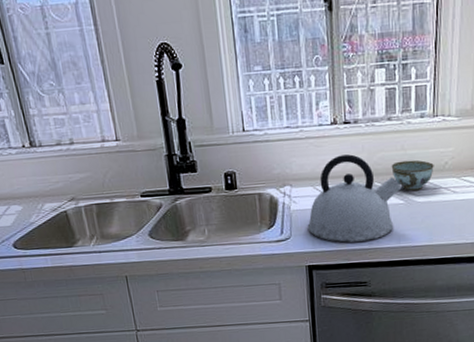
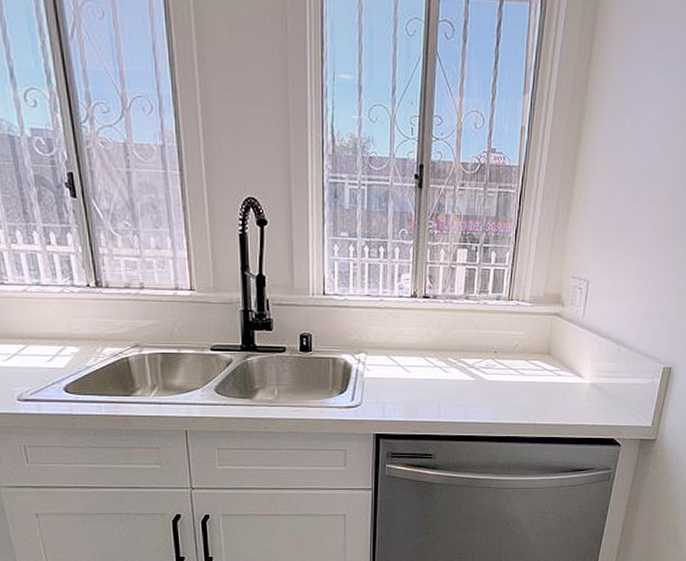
kettle: present [307,154,402,243] -> none [379,328,473,414]
bowl: present [391,160,434,192] -> none [465,339,505,370]

